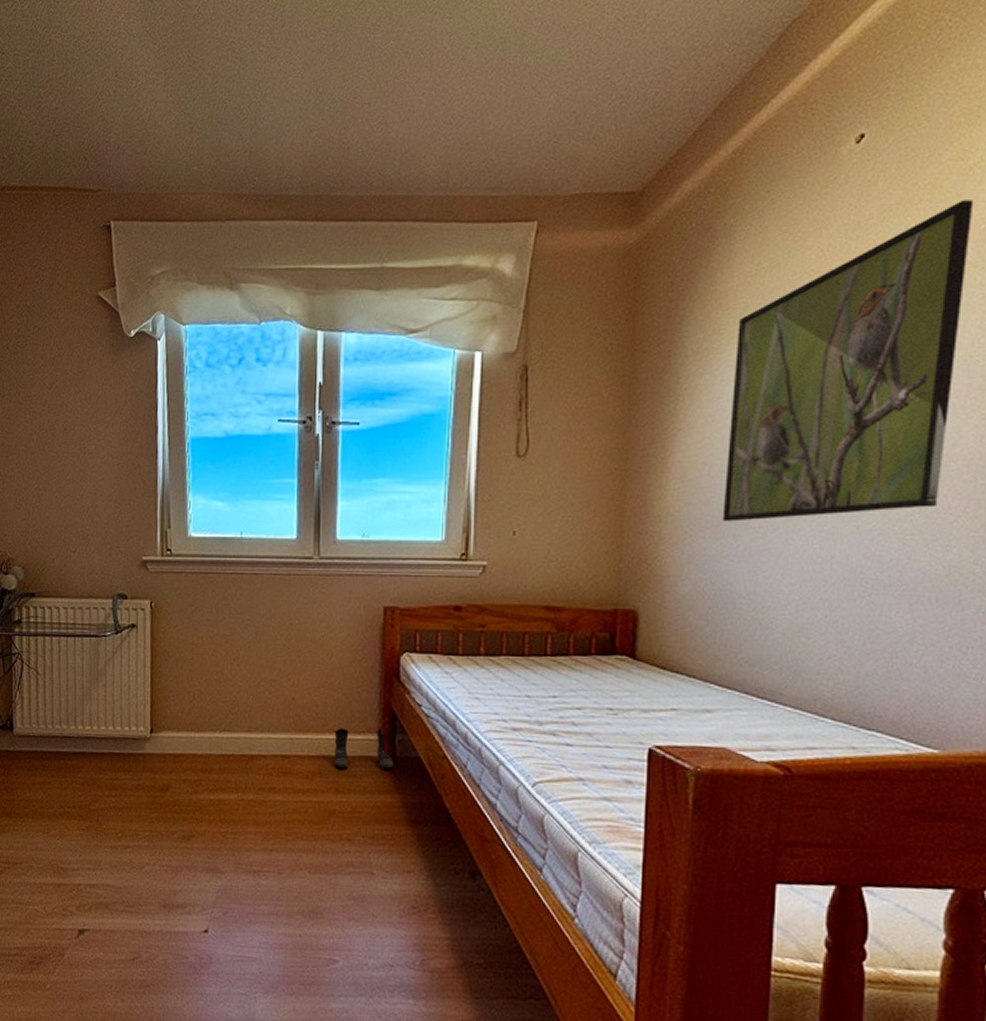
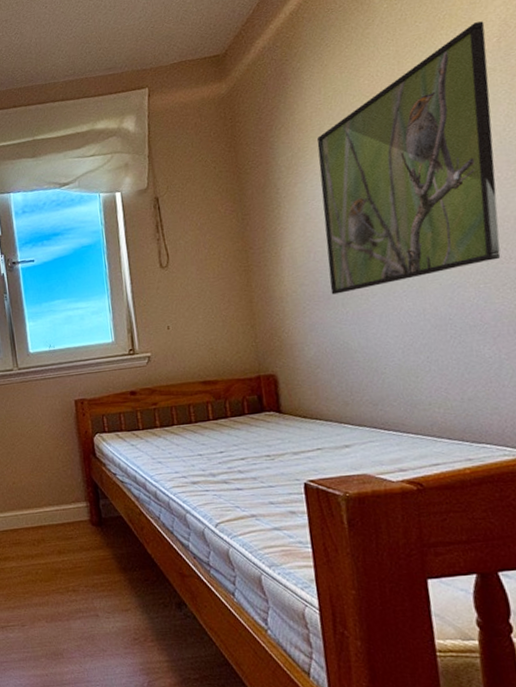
boots: present [334,728,394,770] -> none [50,497,102,534]

